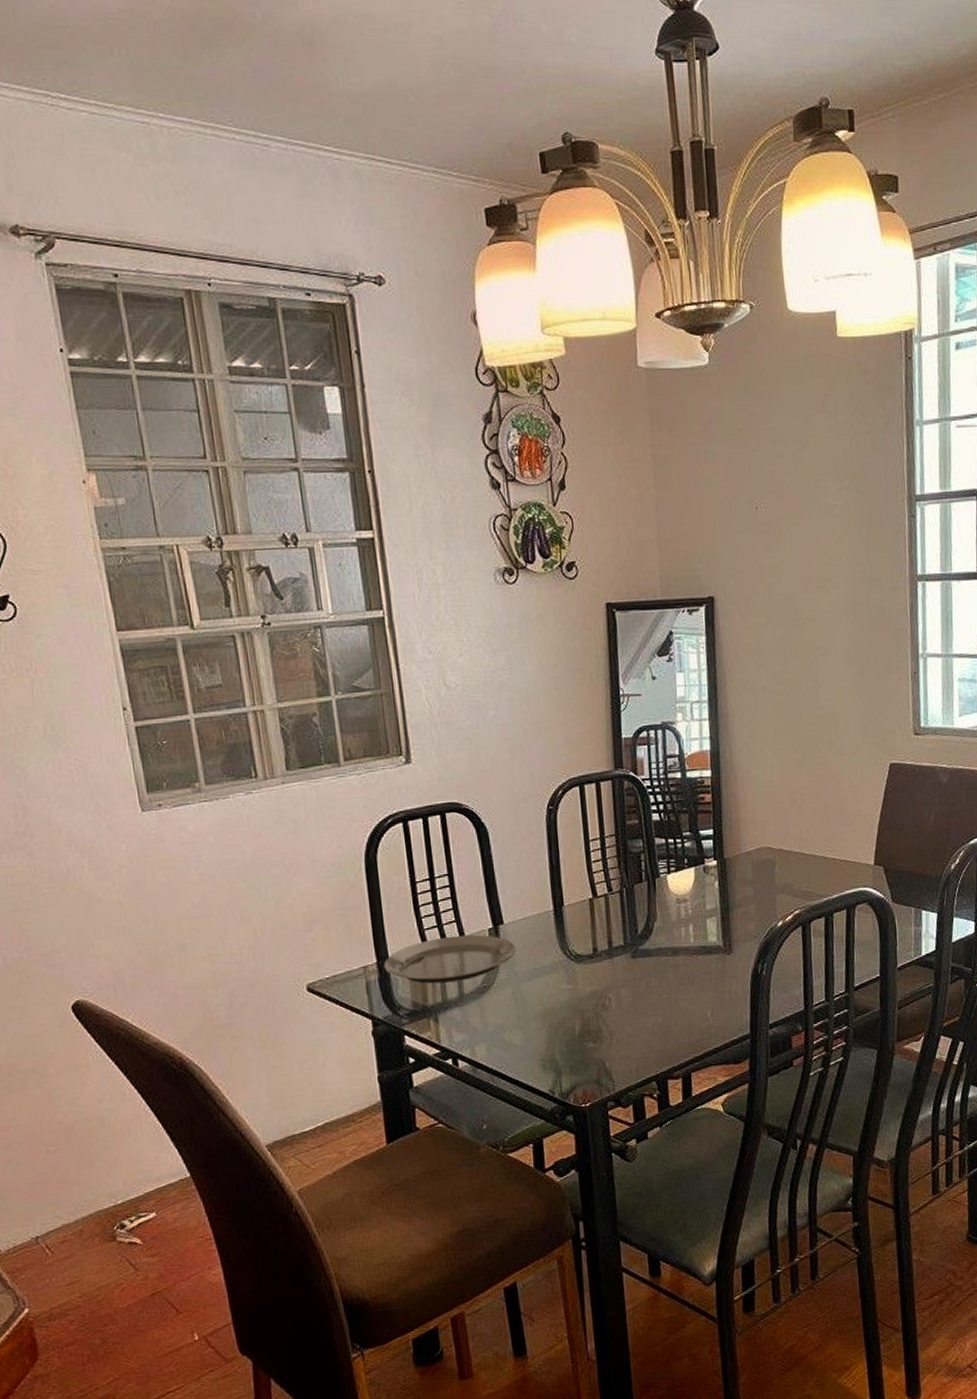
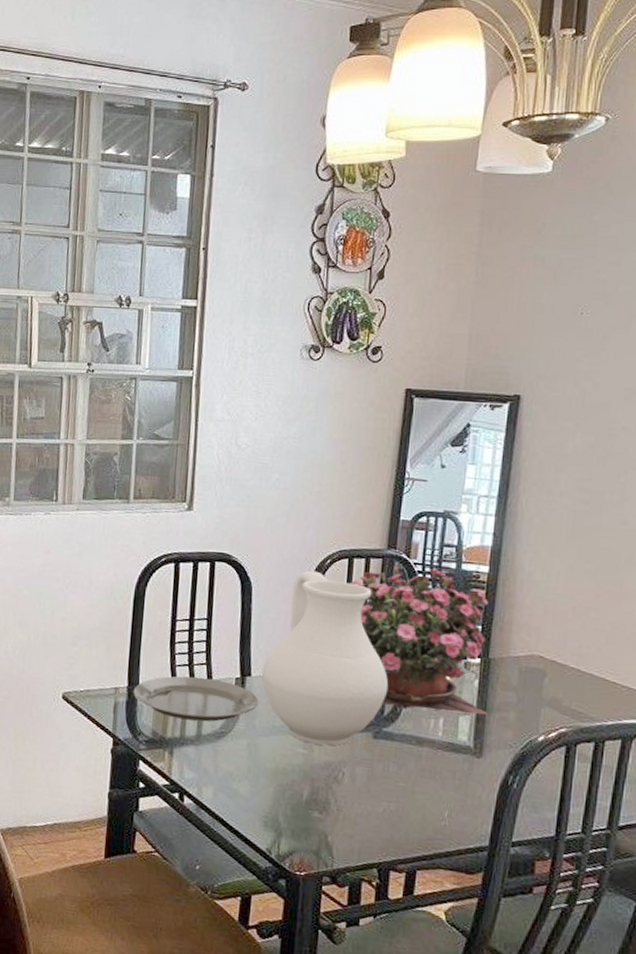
pitcher: none [513,804,638,978] -> present [261,570,389,746]
potted flower: none [585,780,732,924] -> present [351,567,489,715]

